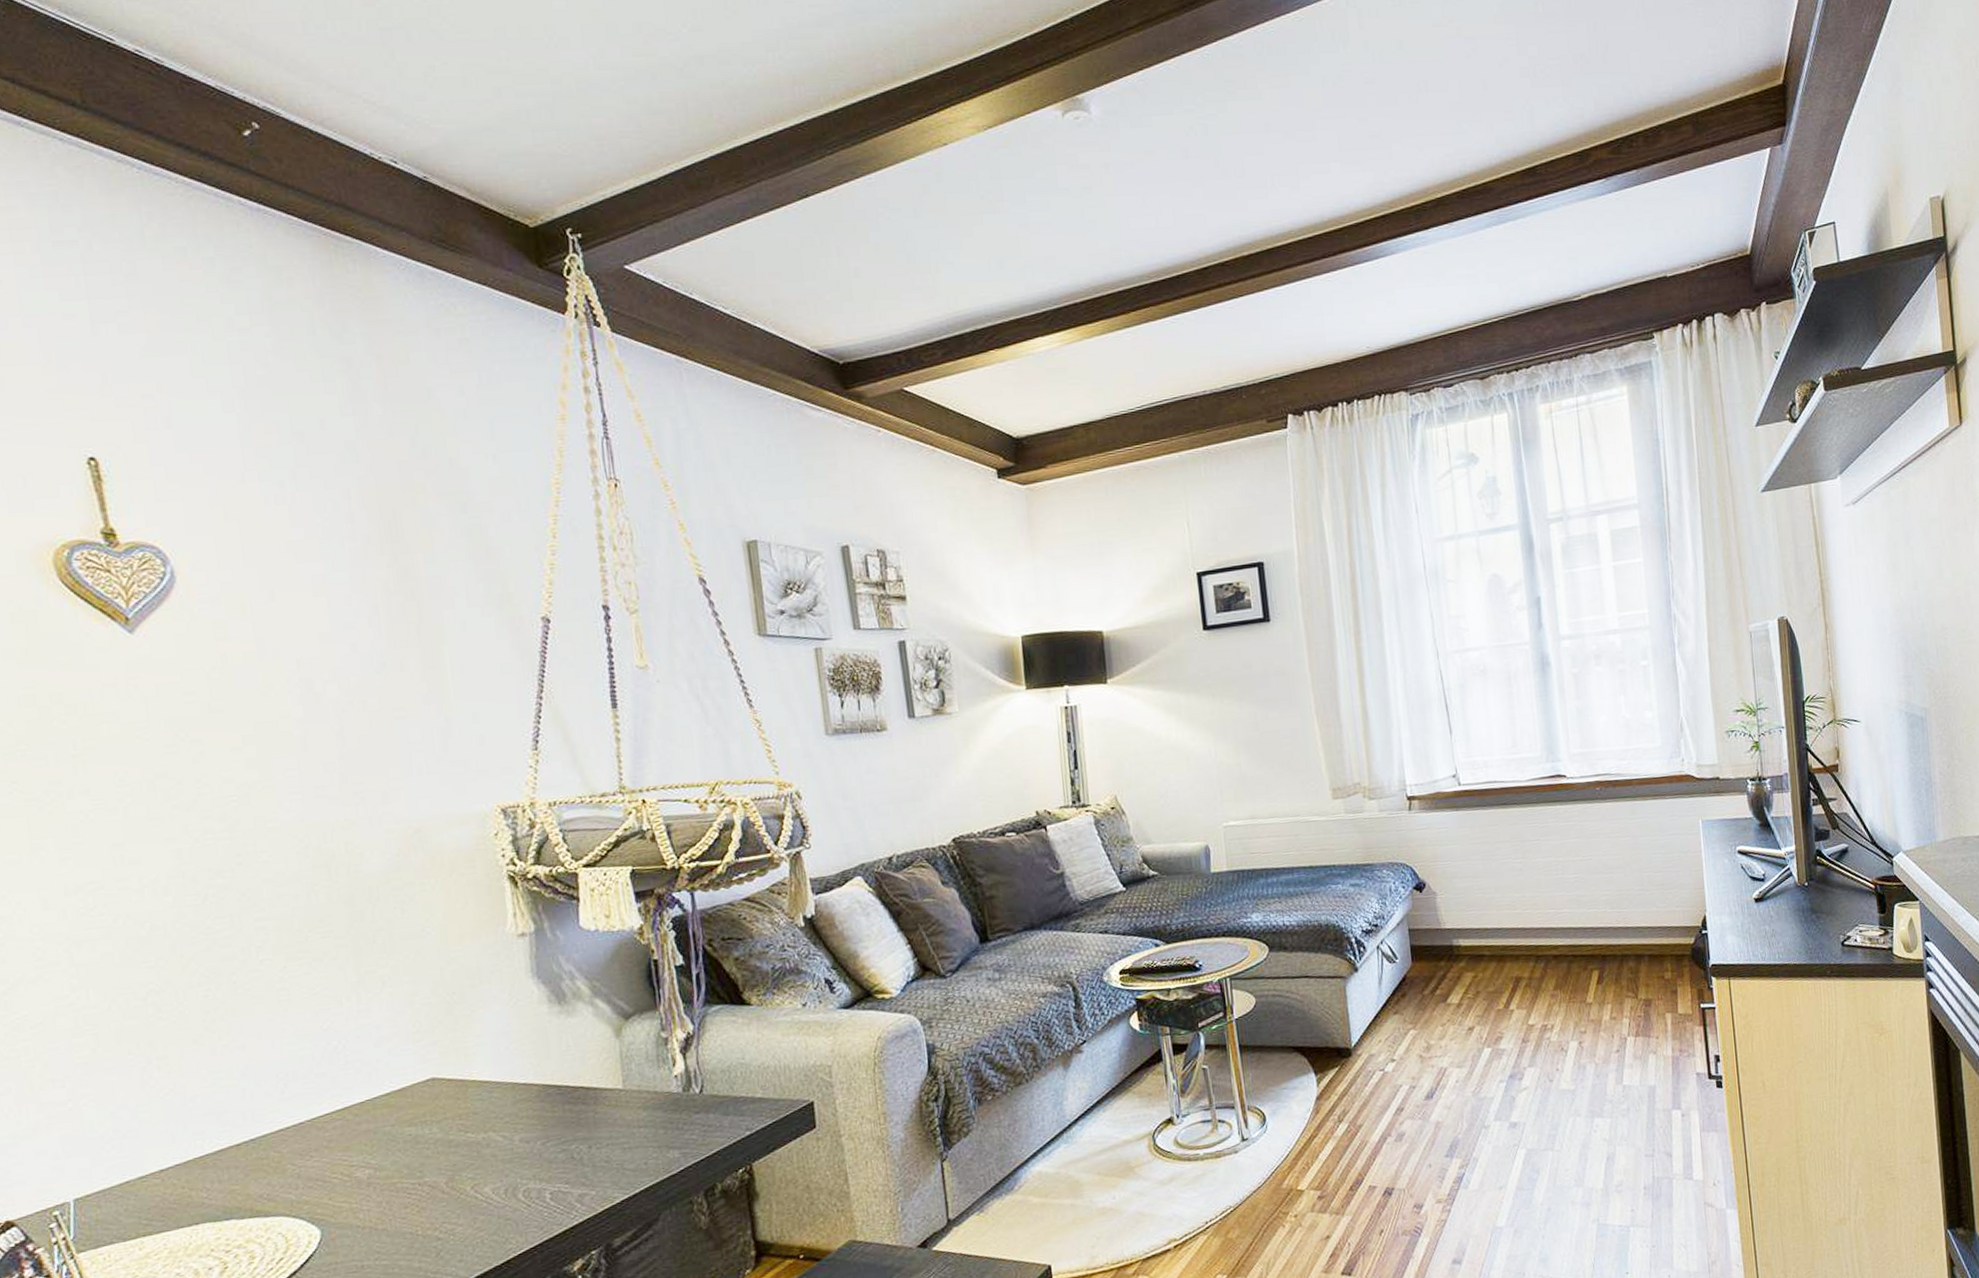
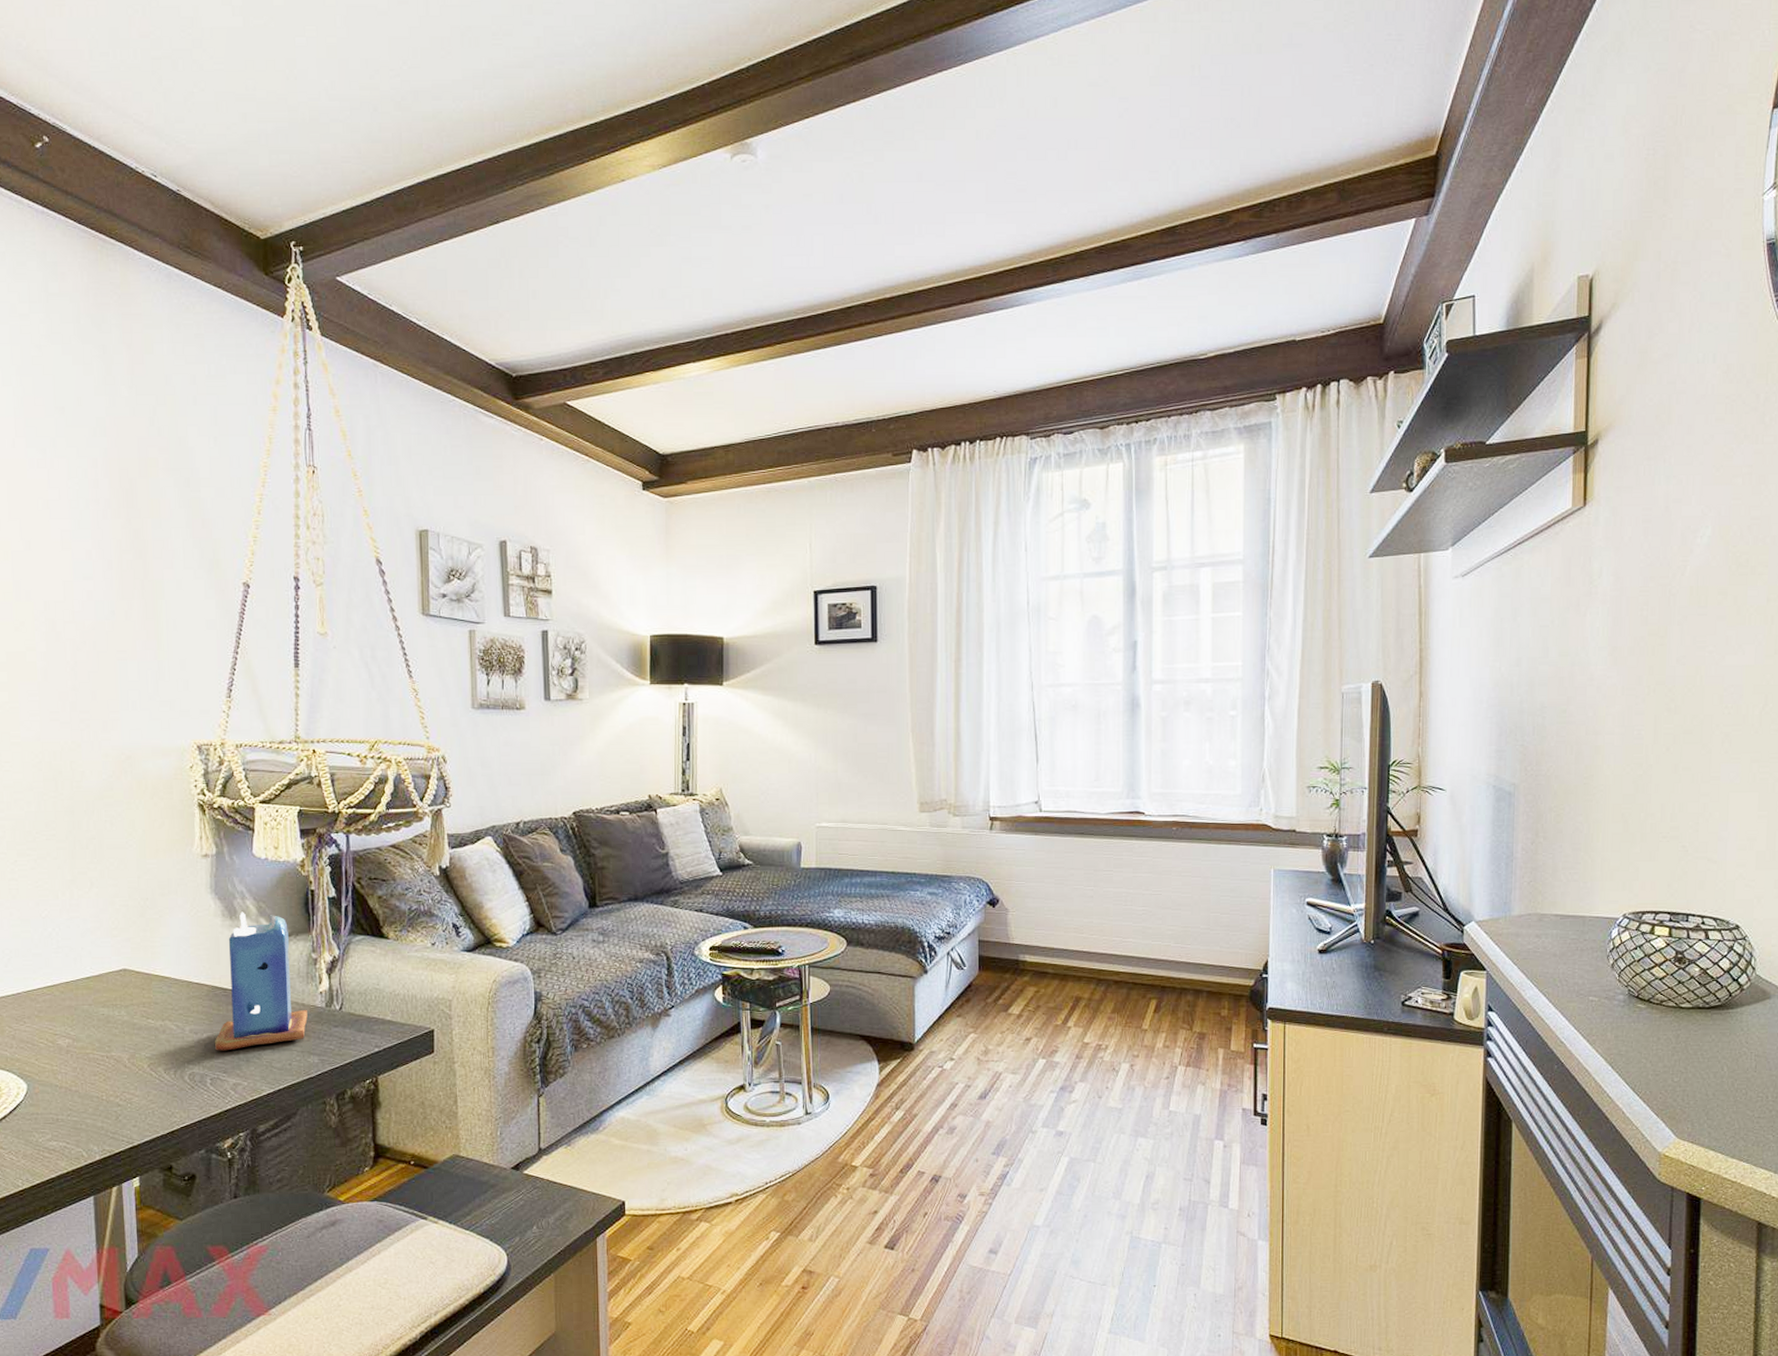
candle: none [552,993,663,1160] -> present [215,912,308,1051]

